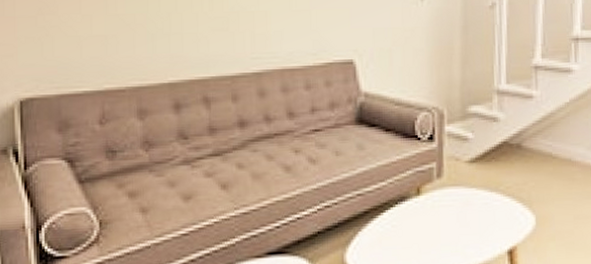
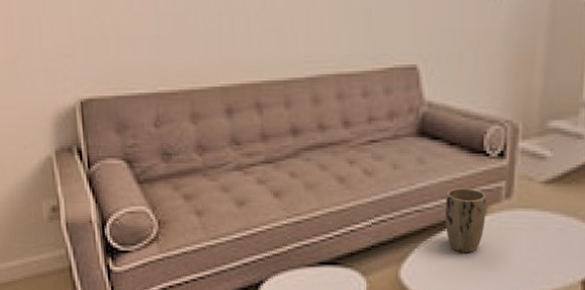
plant pot: none [385,170,421,232] -> present [445,188,486,252]

